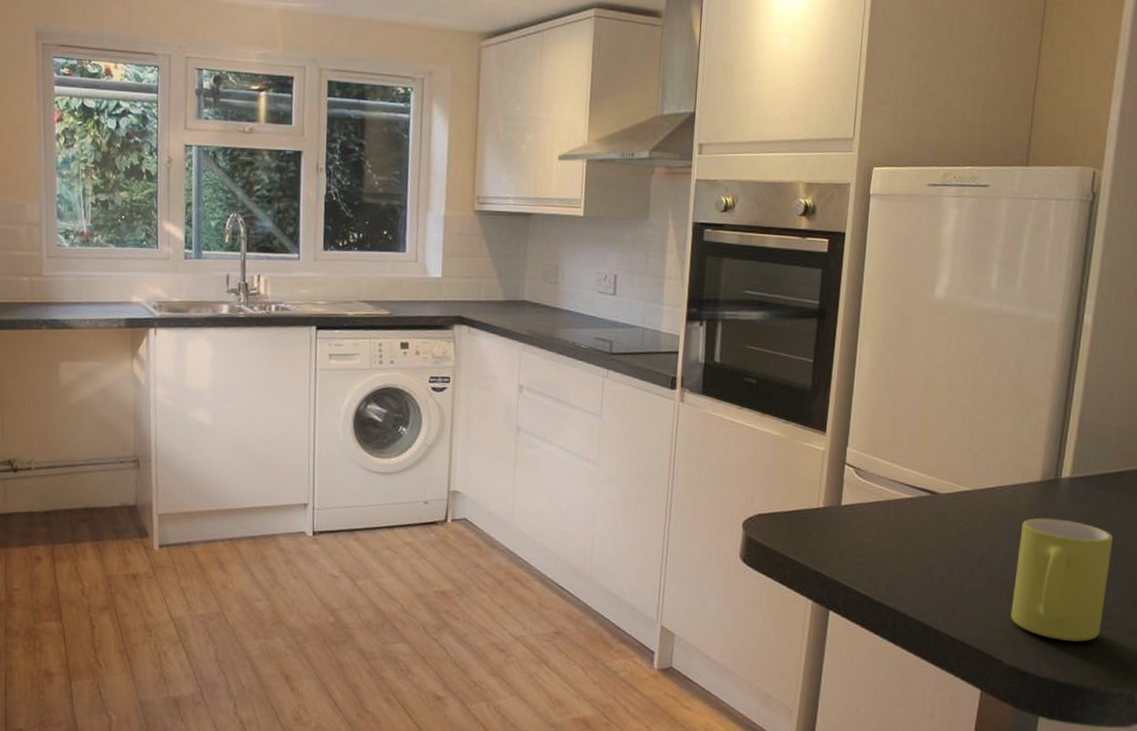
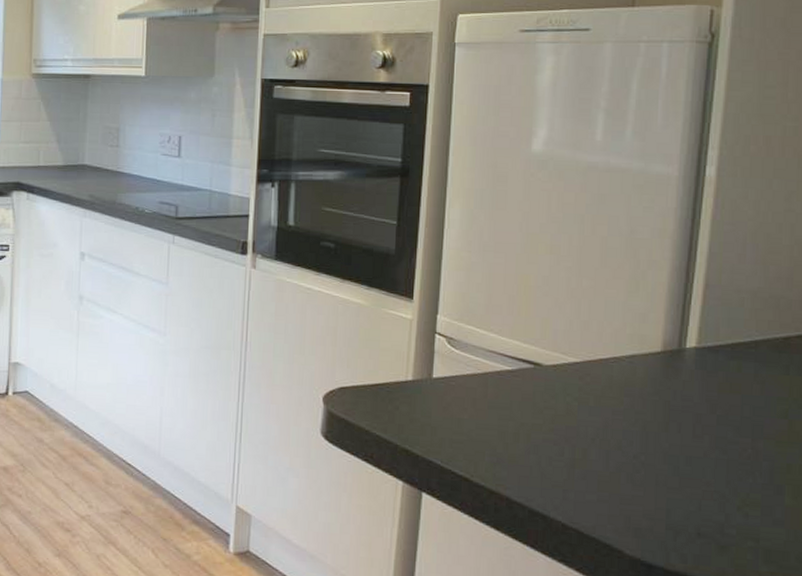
mug: present [1010,518,1114,642] -> none [631,392,751,532]

